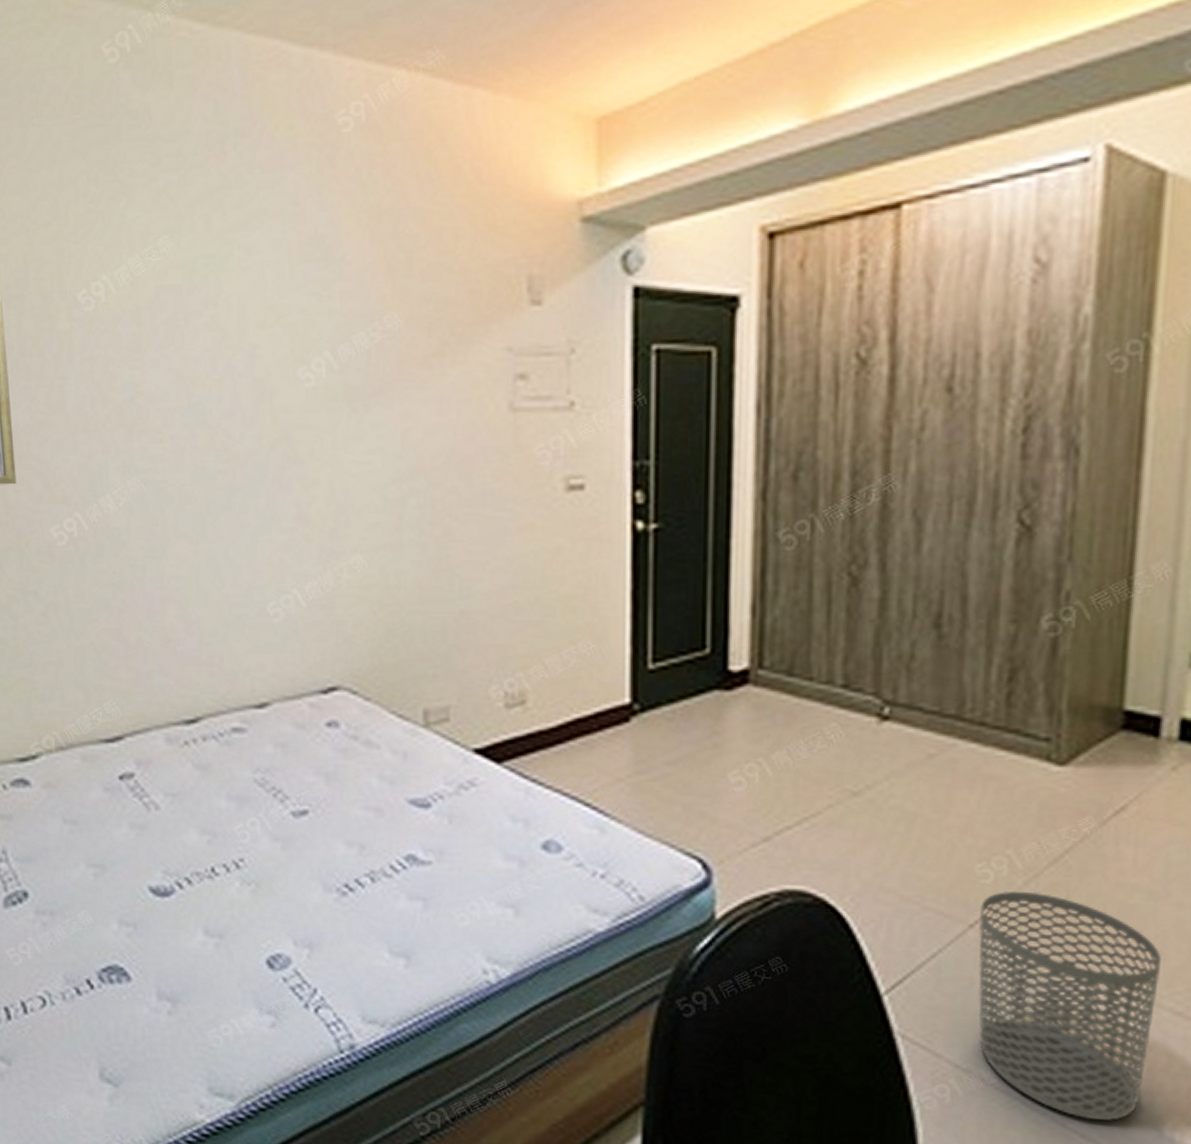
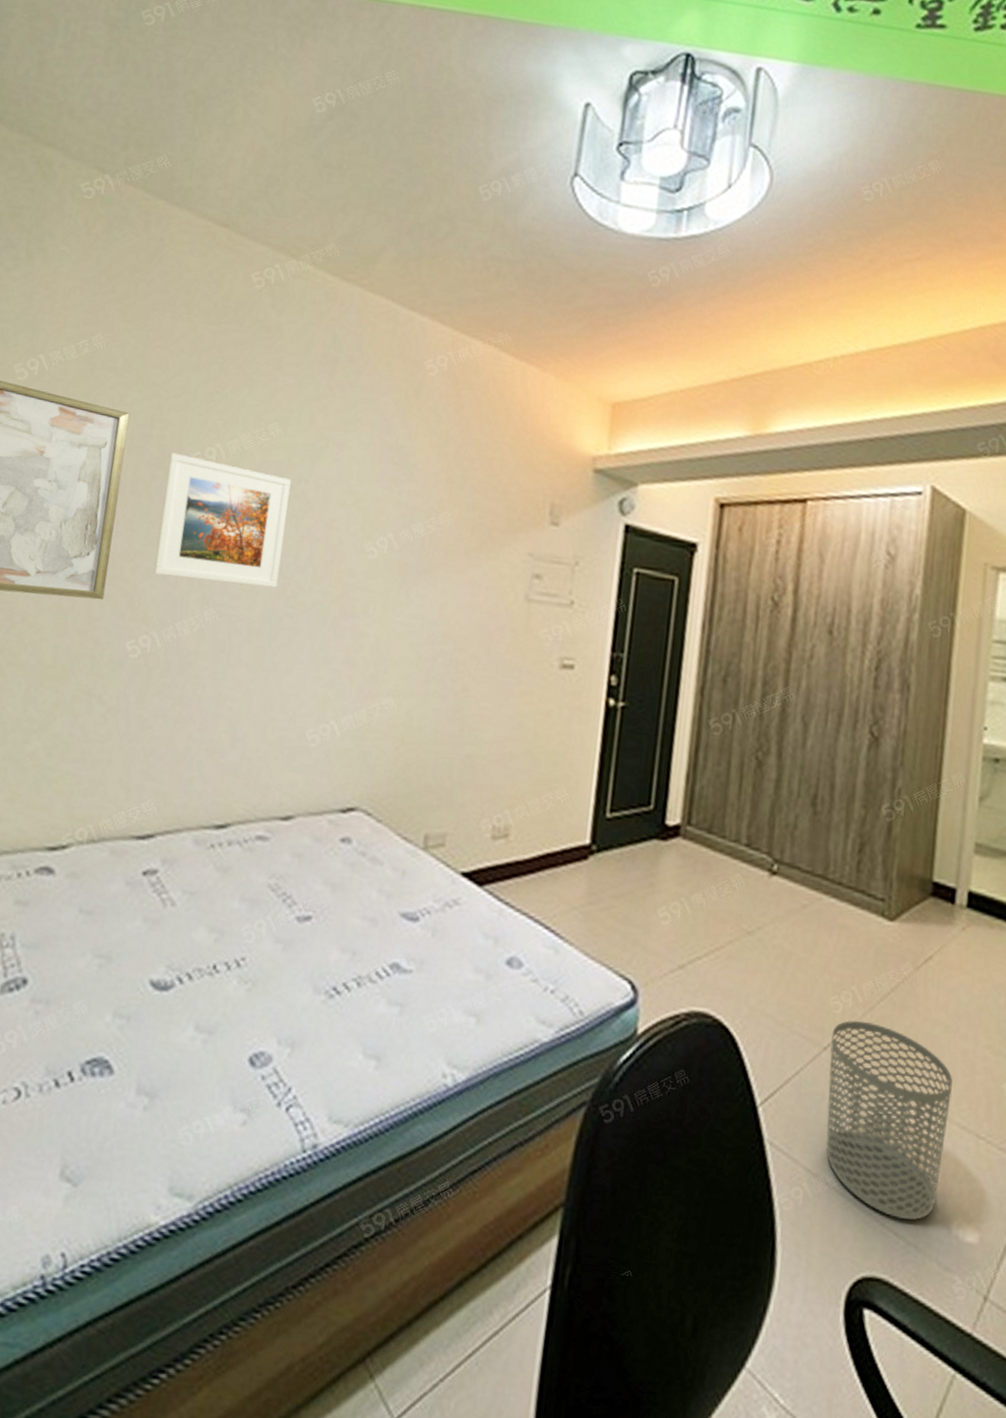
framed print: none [52,296,204,446] -> present [153,452,291,588]

